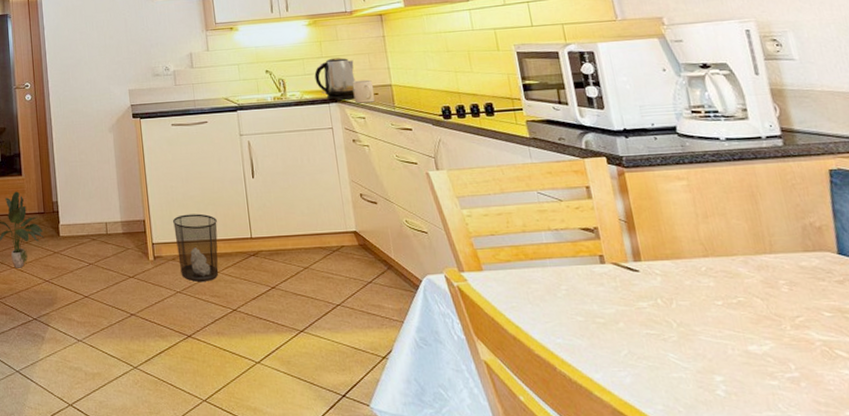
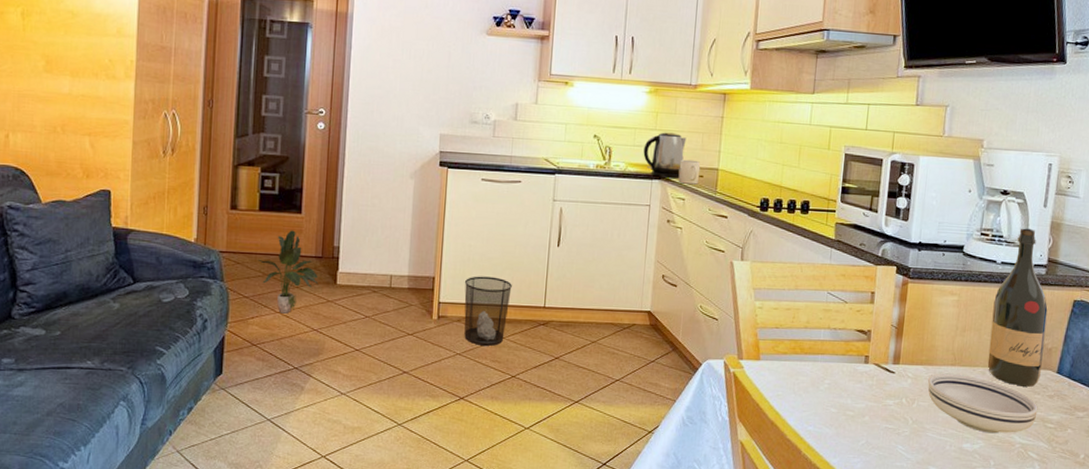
bowl: none [681,265,831,331] -> present [927,373,1038,434]
wine bottle: none [730,99,819,273] -> present [987,228,1048,387]

